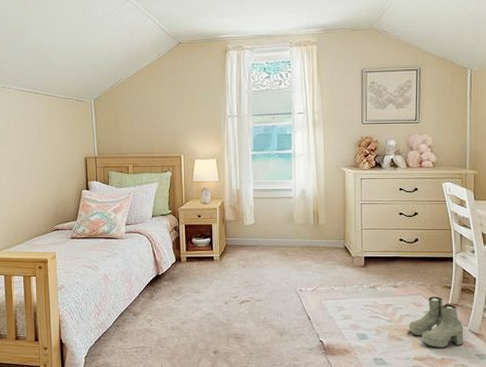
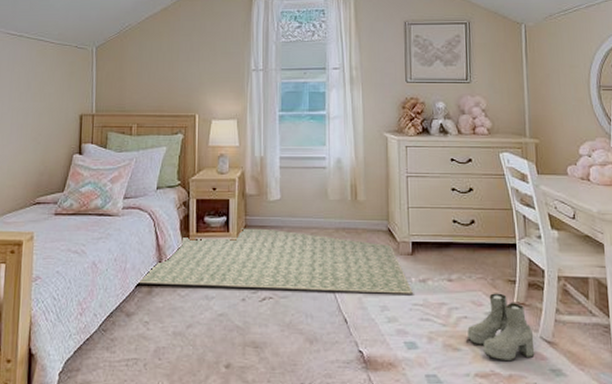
rug: none [140,247,364,297] -> present [137,228,413,294]

